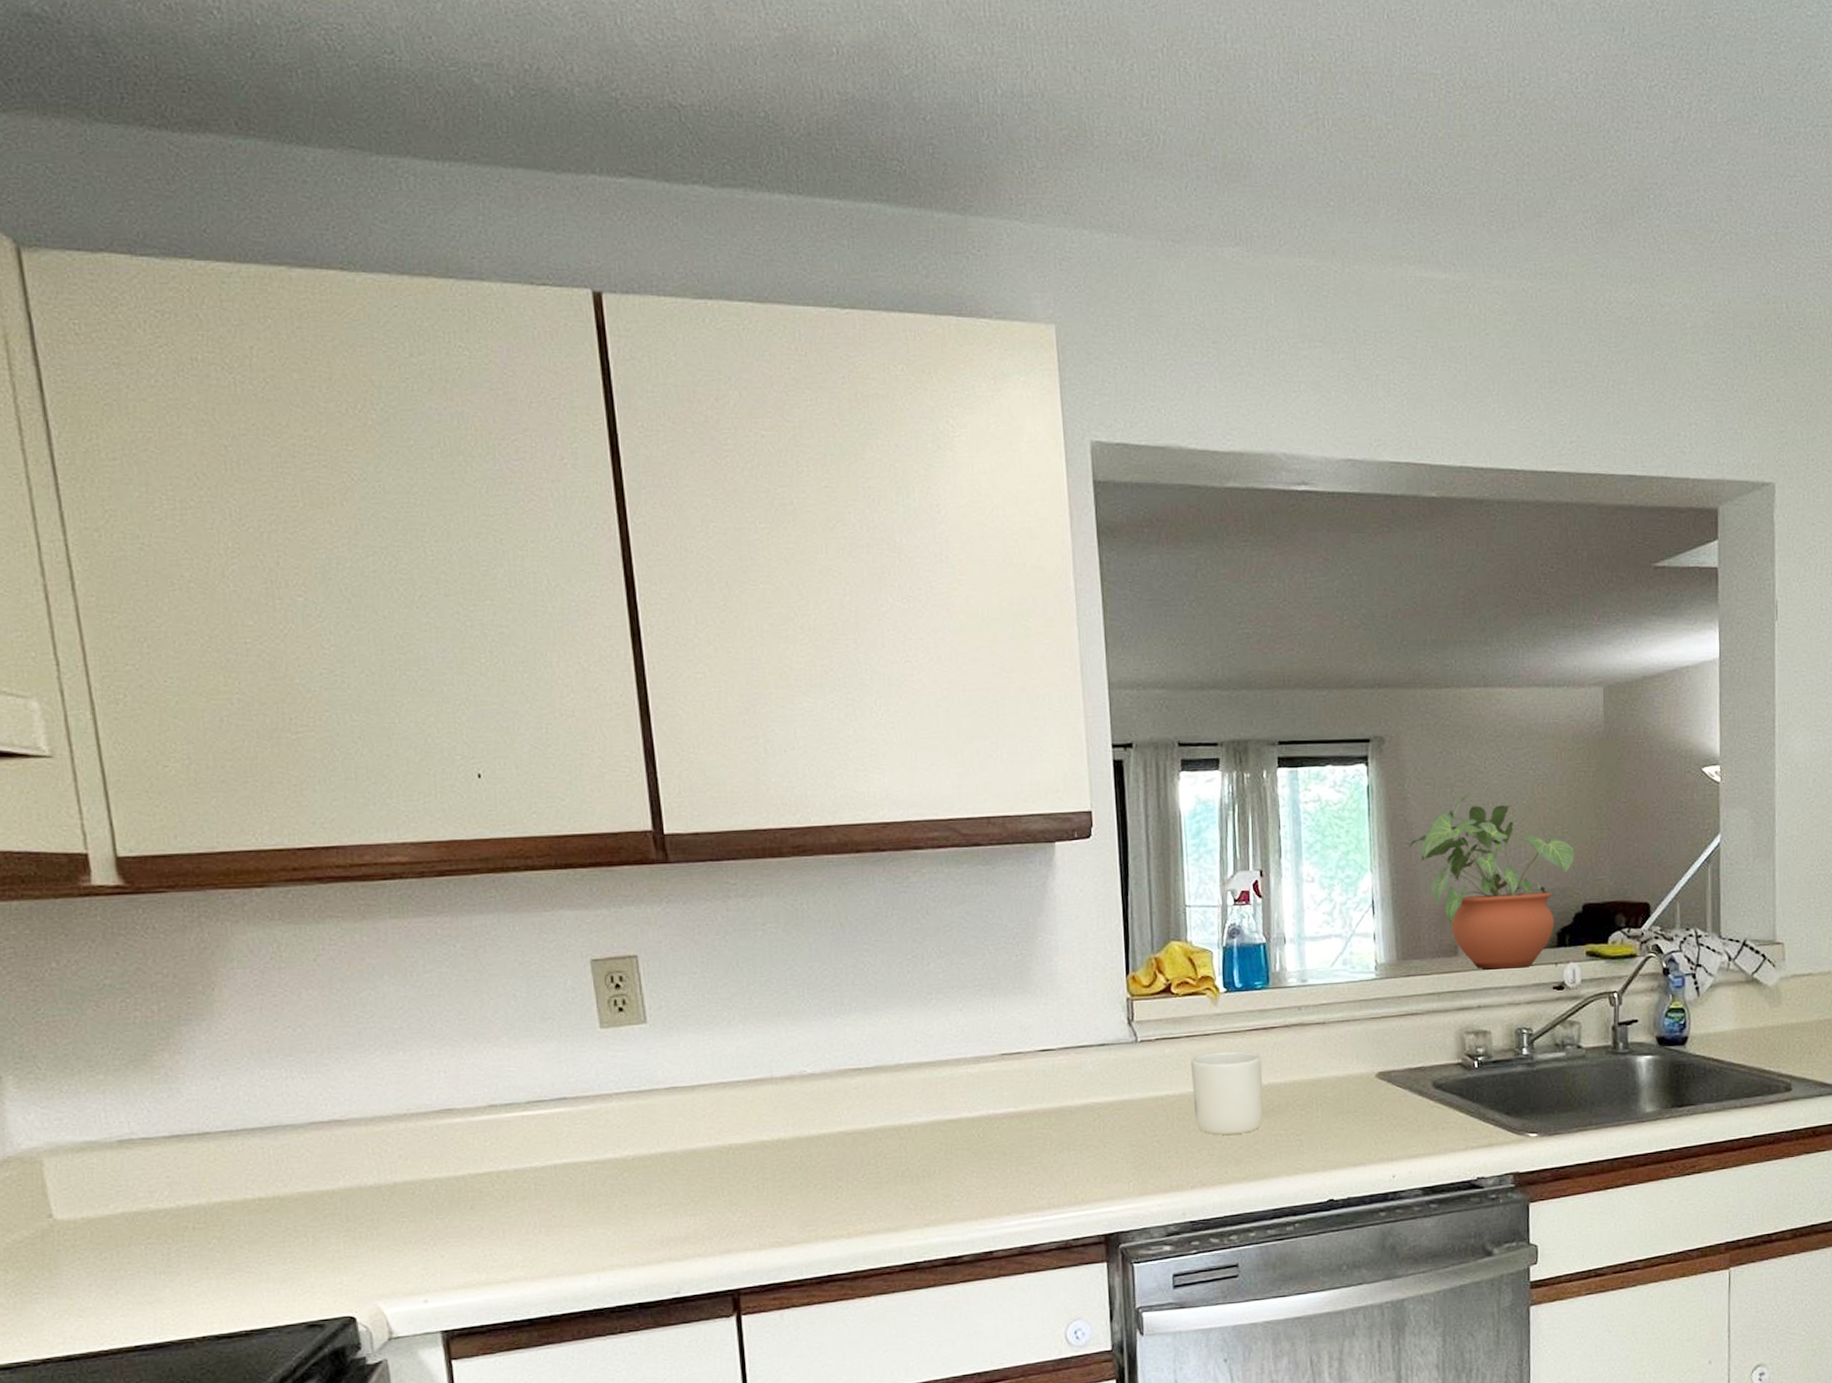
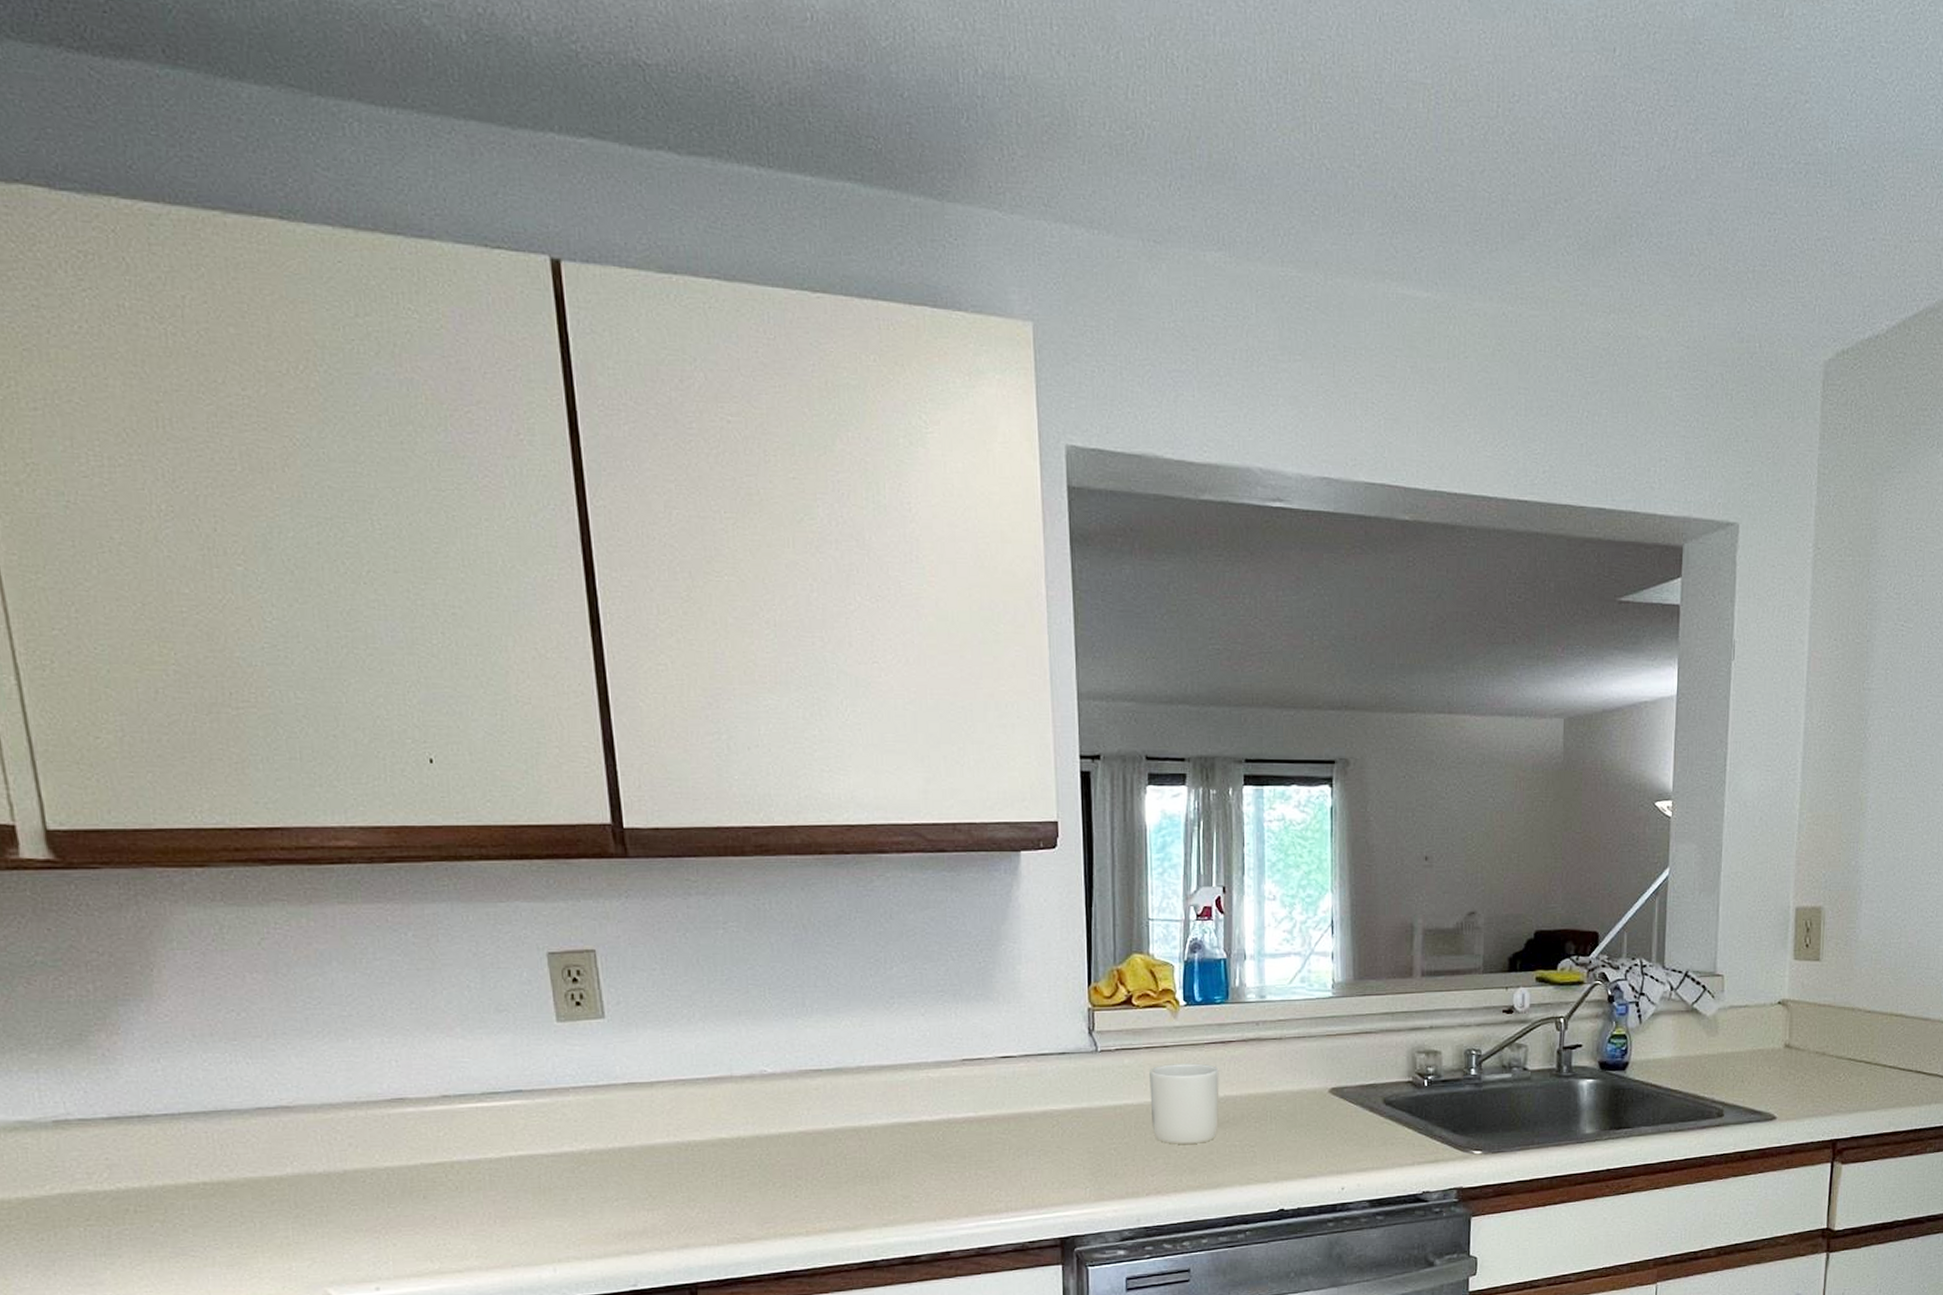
potted plant: present [1409,793,1575,970] -> none [1369,818,1529,992]

